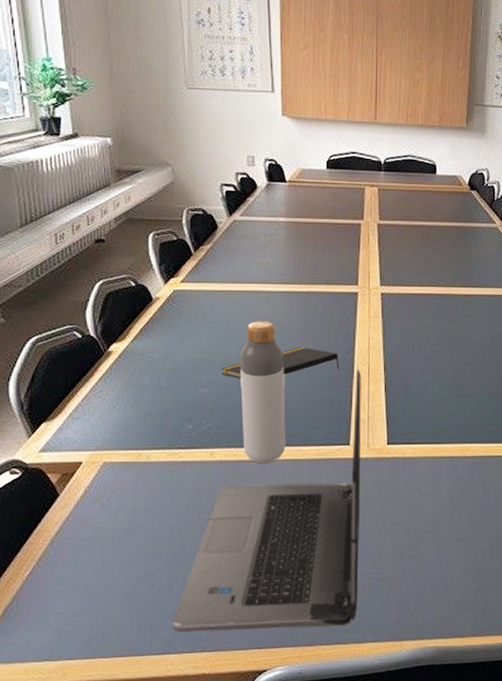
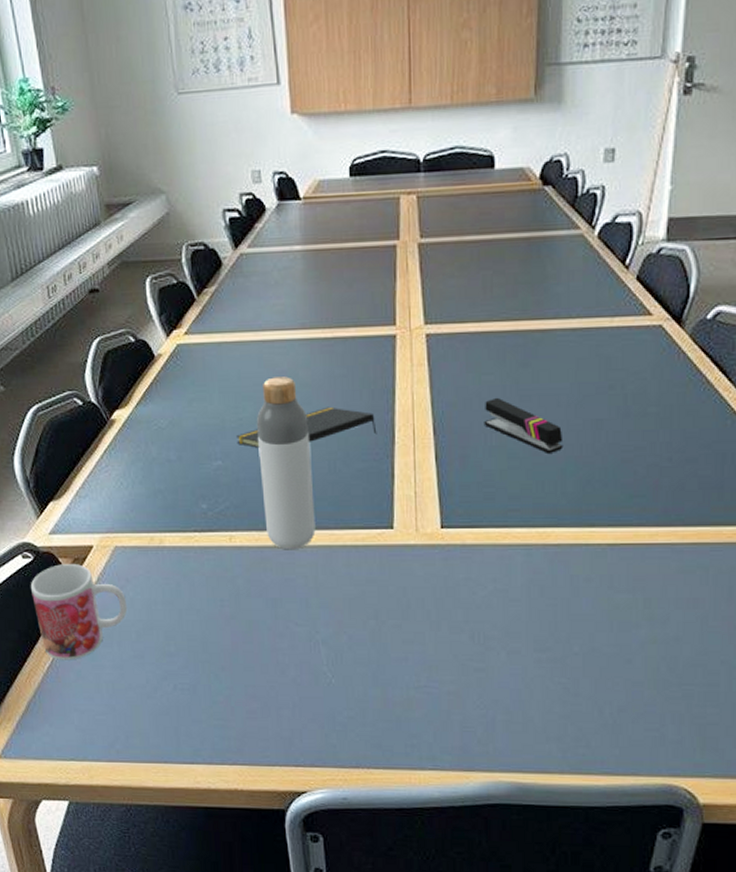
mug: none [16,479,112,568] -> present [30,564,128,660]
laptop computer: present [172,369,361,633] -> none [199,433,411,748]
stapler: none [422,343,481,387] -> present [484,397,563,453]

